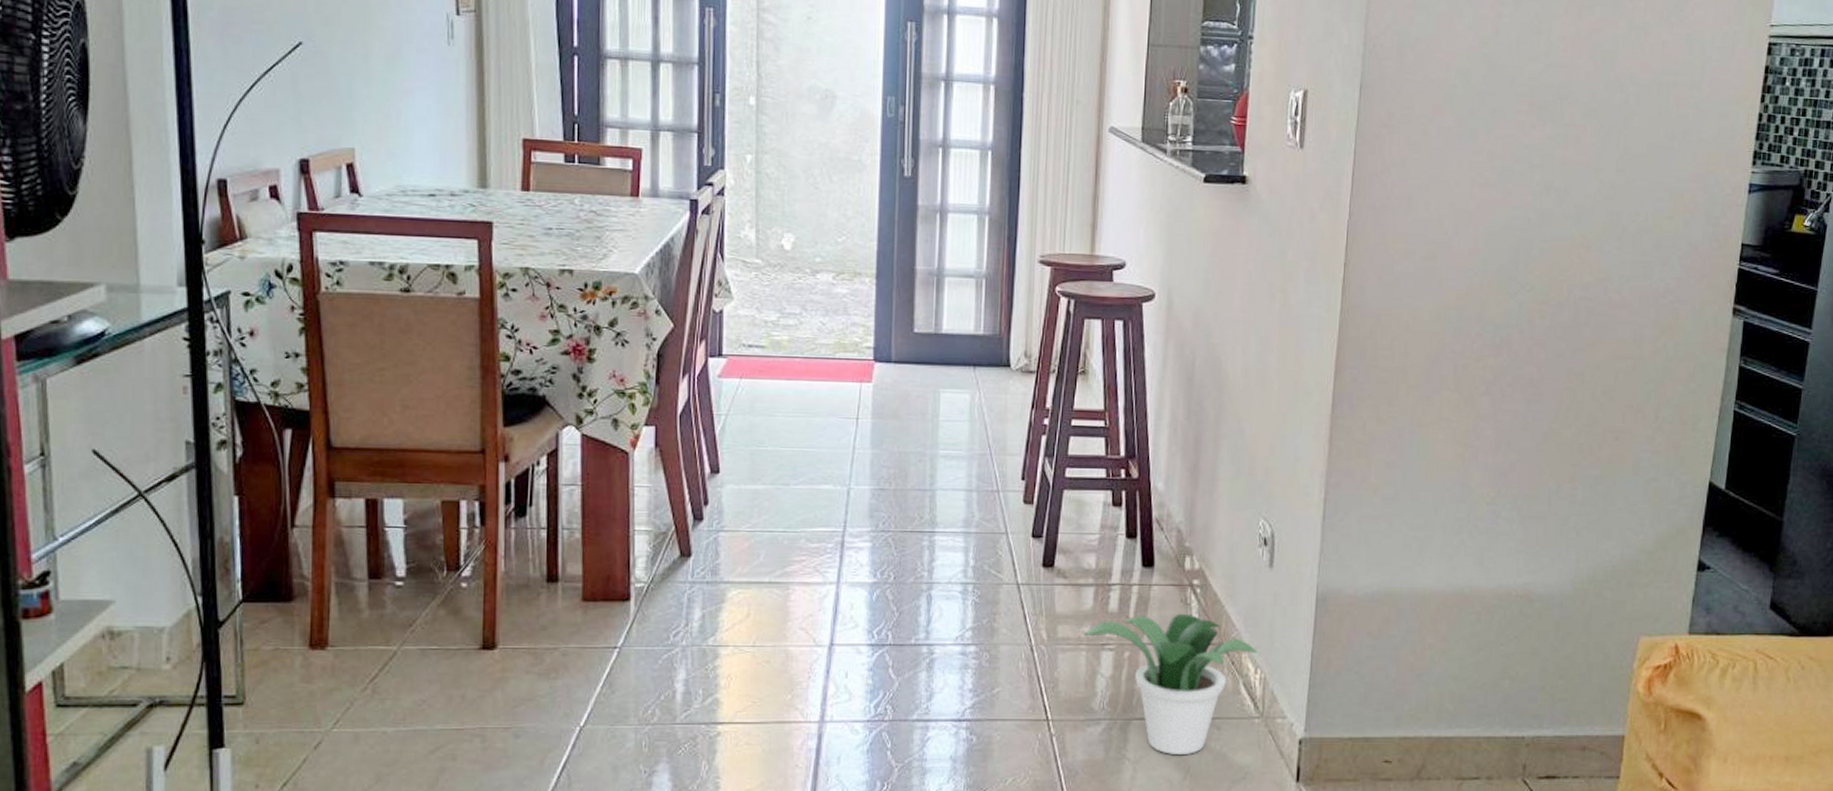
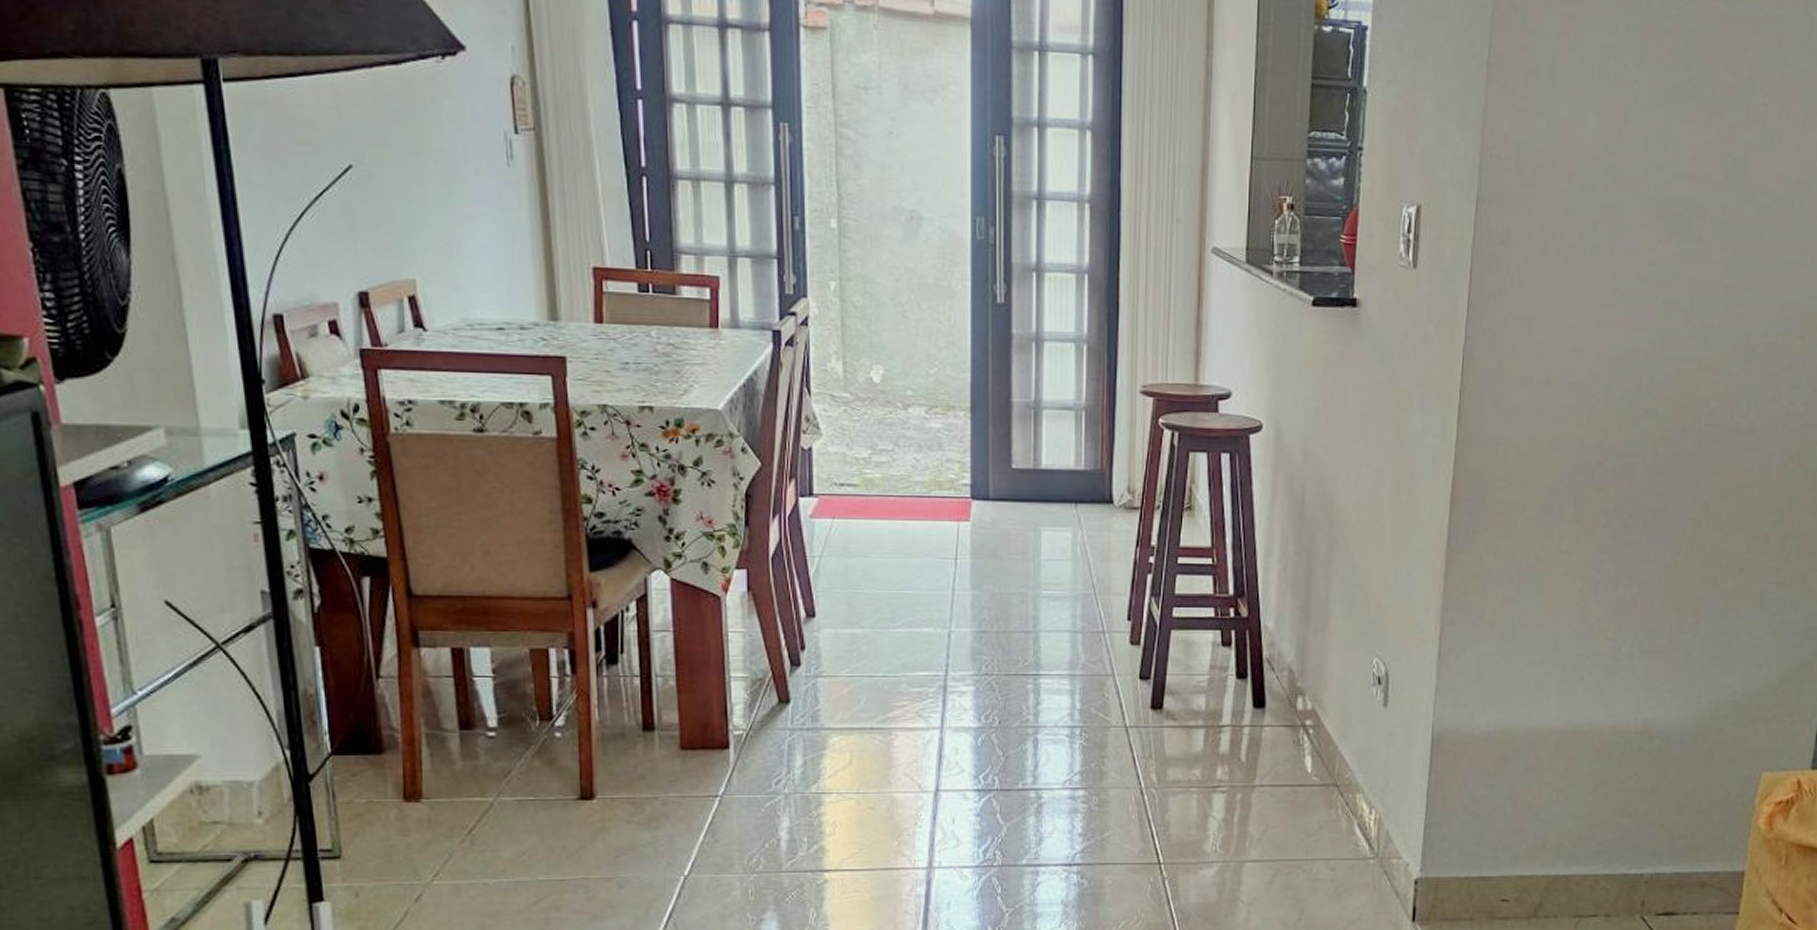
potted plant: present [1084,613,1258,754] -> none [1194,754,1373,896]

